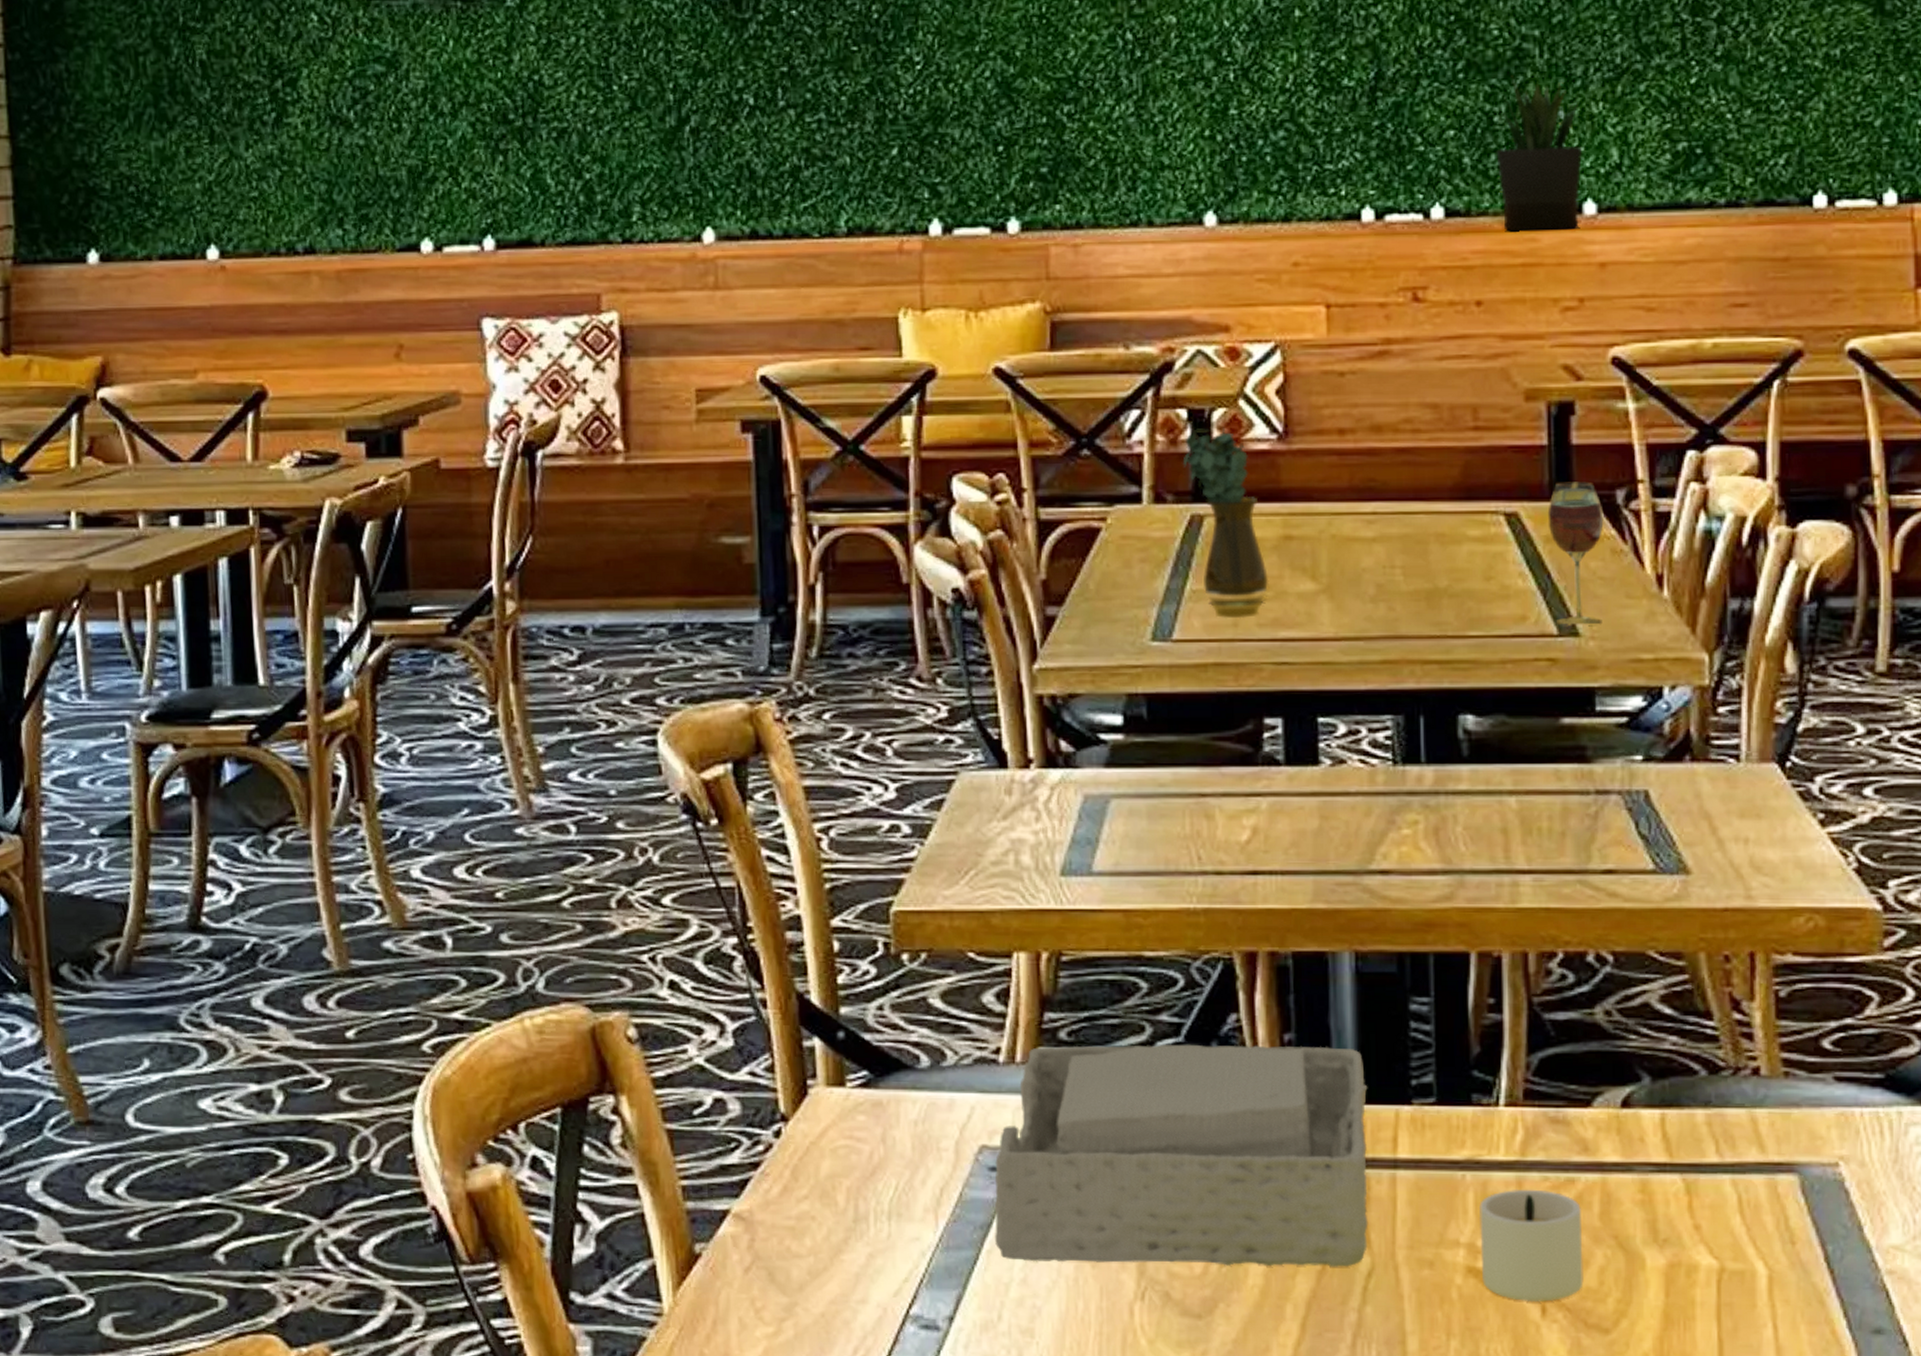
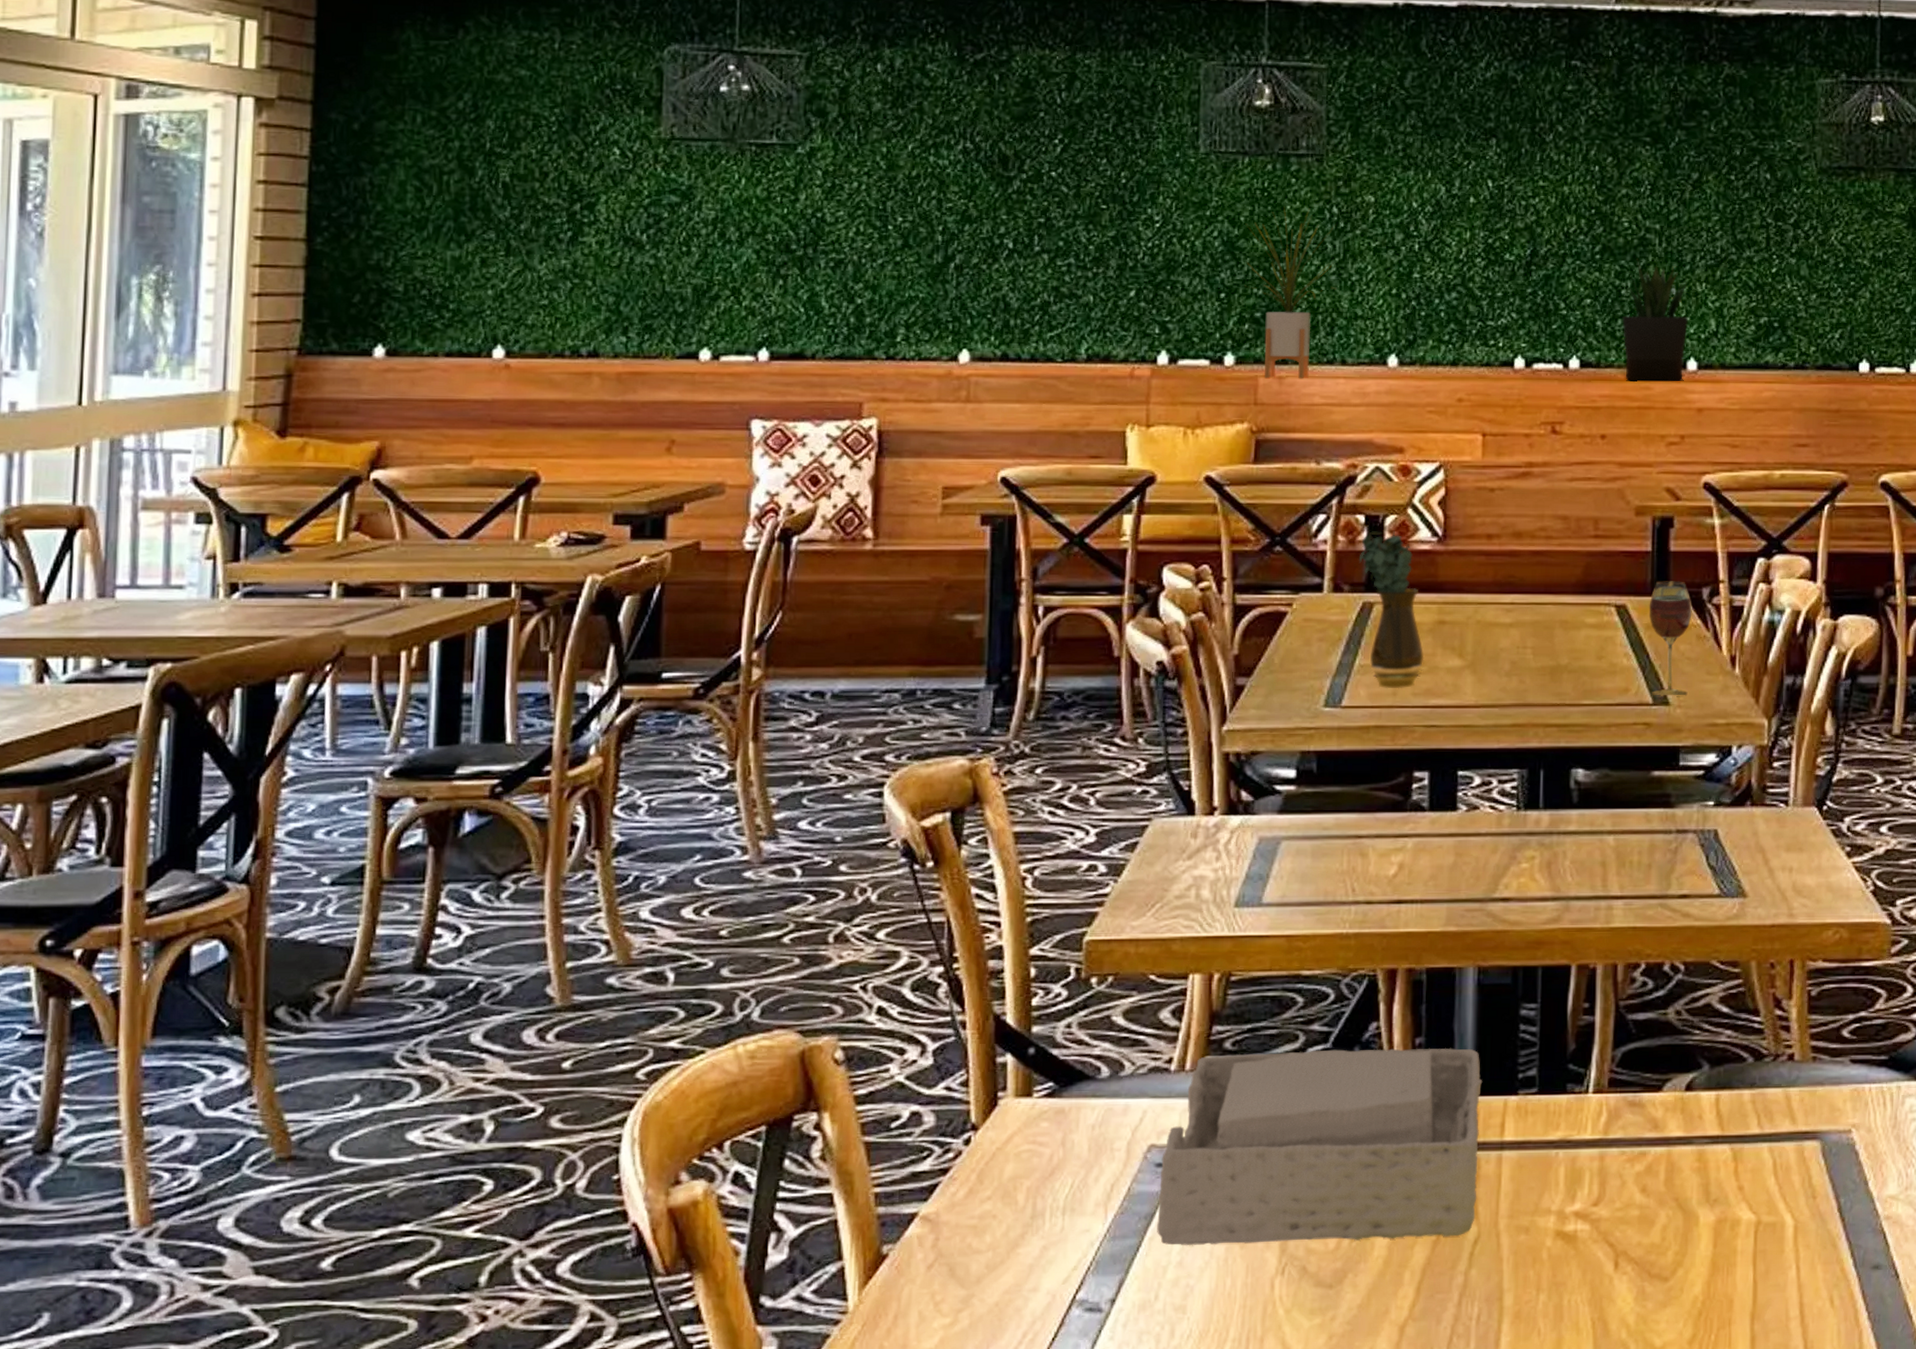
house plant: none [1023,35,1137,247] -> present [1244,207,1337,379]
candle: present [1479,1189,1584,1303] -> none [1567,1162,1650,1259]

